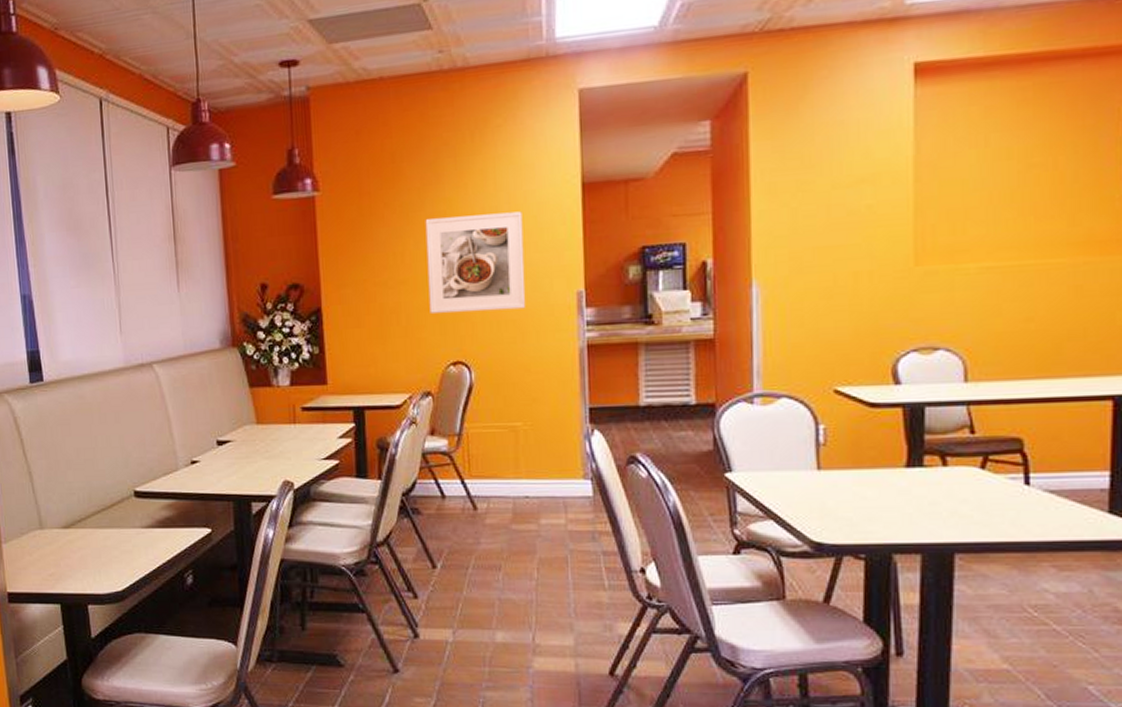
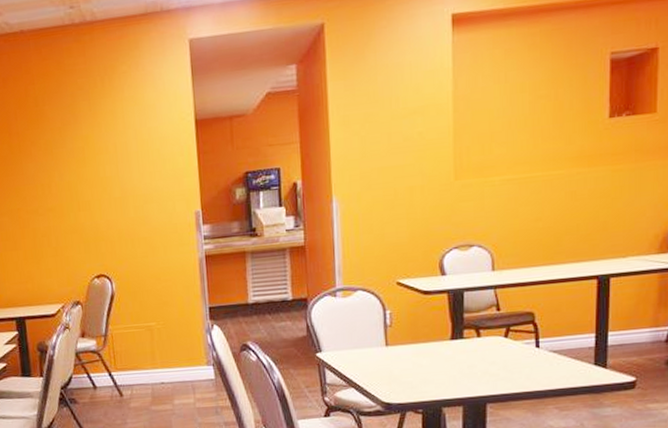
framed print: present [425,211,526,313] -> none [67,145,154,235]

